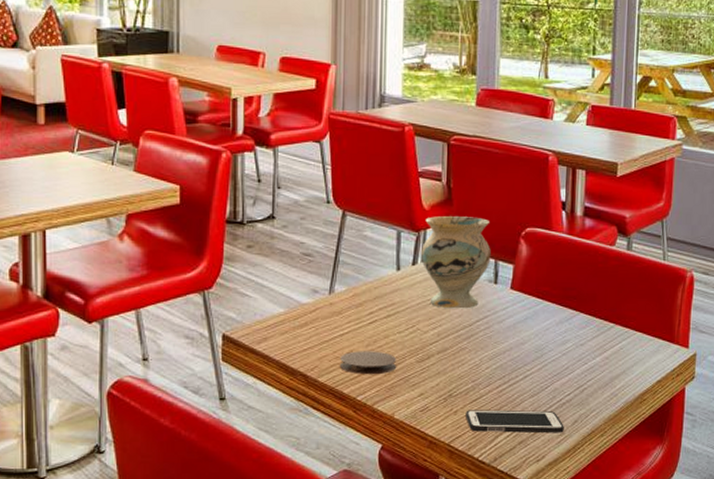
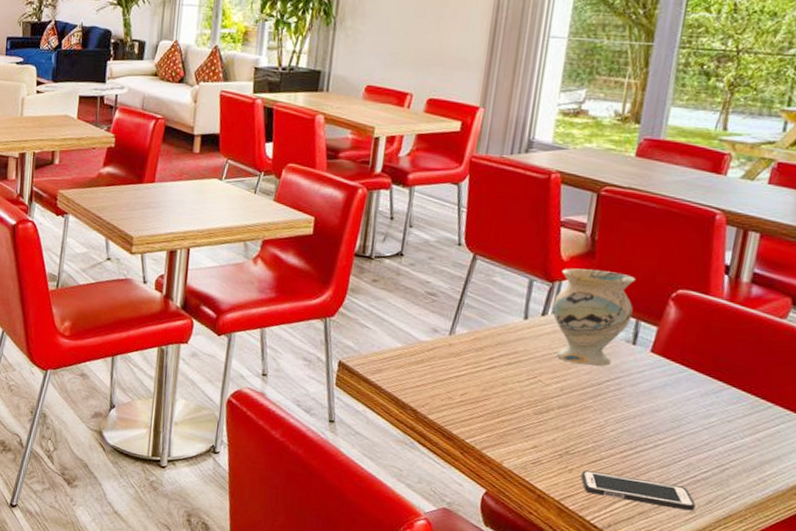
coaster: present [340,351,397,375] -> none [452,394,513,421]

